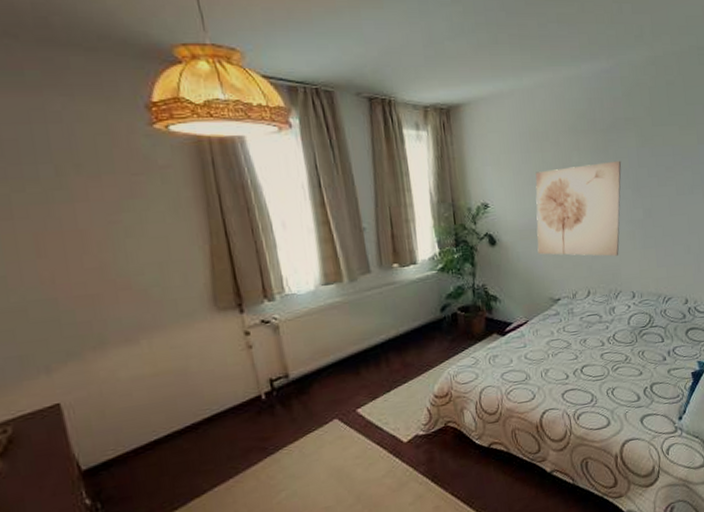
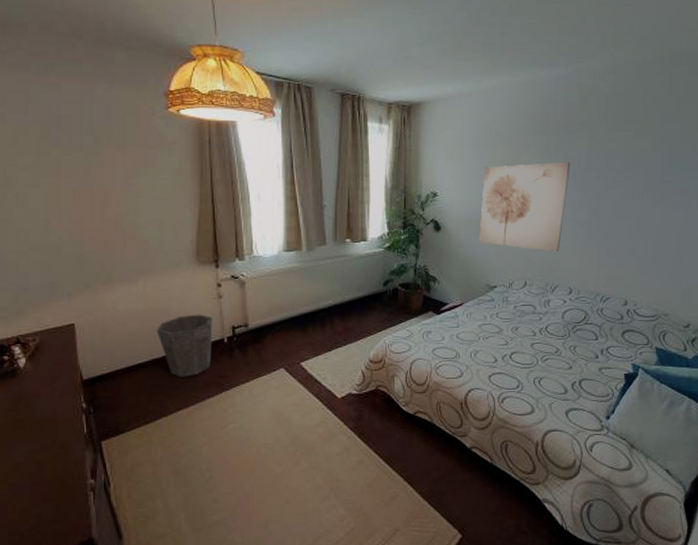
waste bin: none [173,370,249,448] -> present [156,314,213,377]

